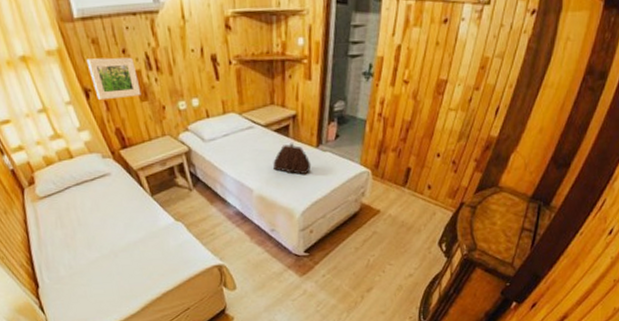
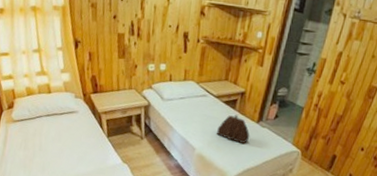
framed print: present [86,57,141,101] -> none [83,18,121,54]

